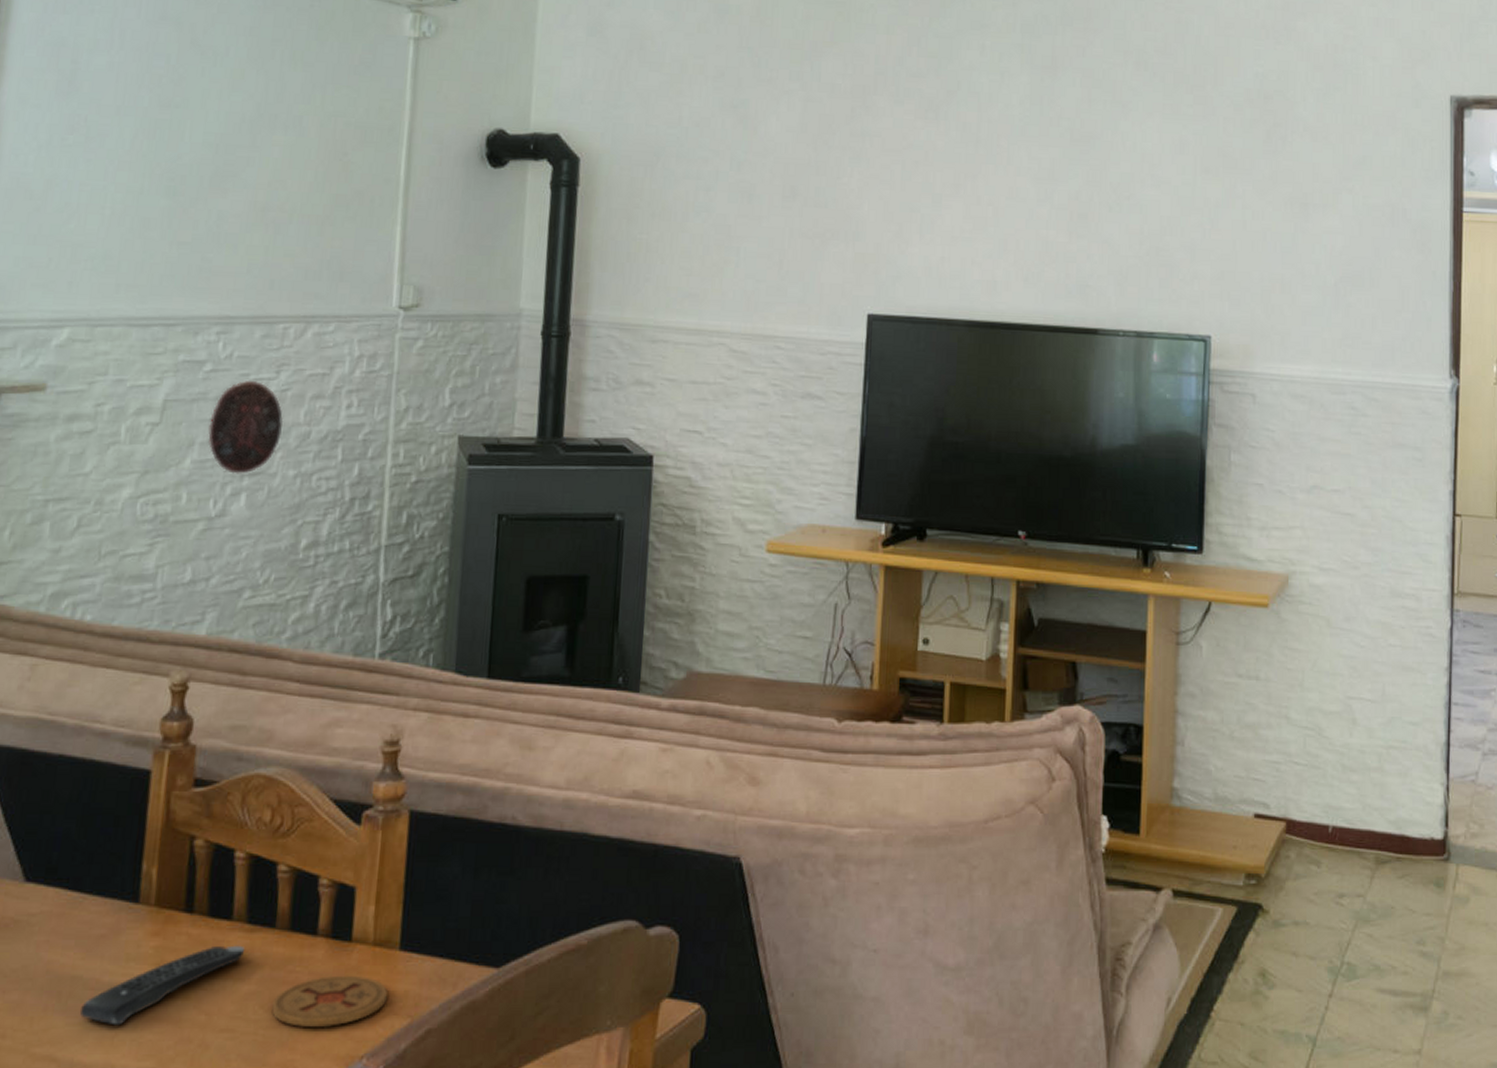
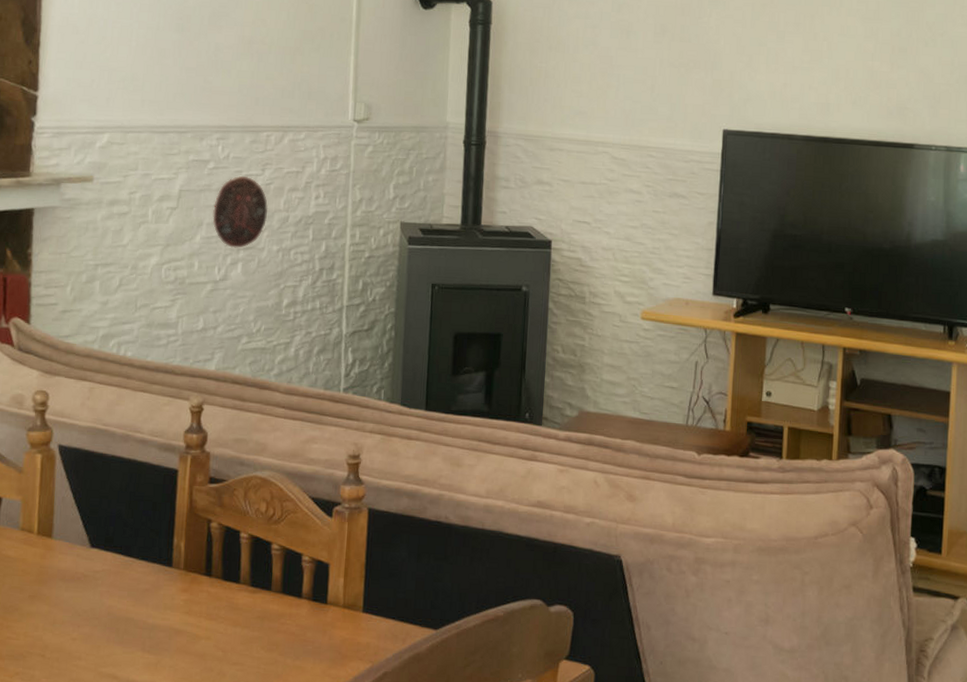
remote control: present [80,945,244,1026] -> none [133,602,249,656]
coaster: present [272,975,387,1027] -> none [270,628,354,666]

